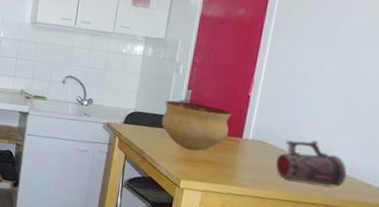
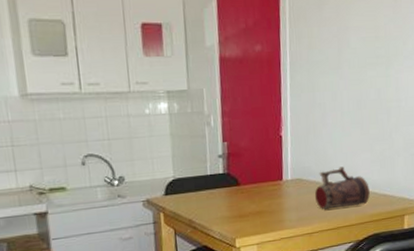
bowl: present [161,100,232,151] -> none [203,154,269,206]

